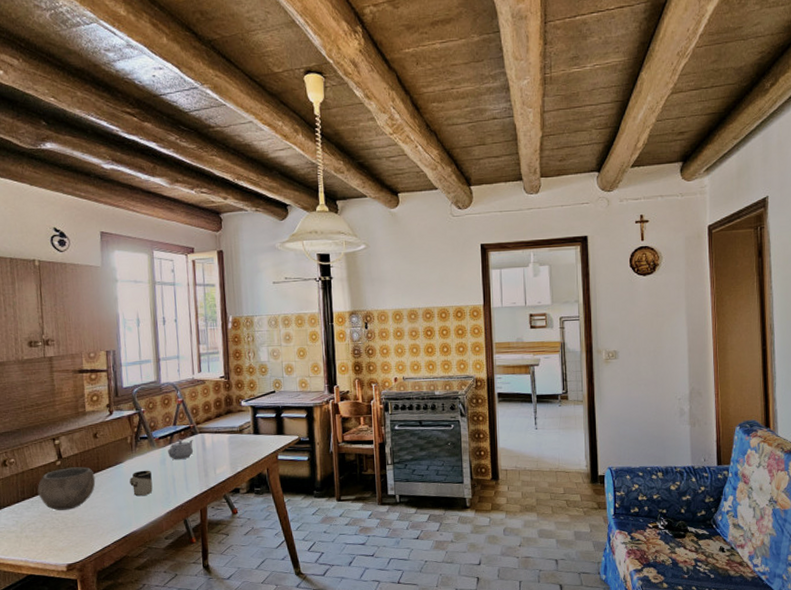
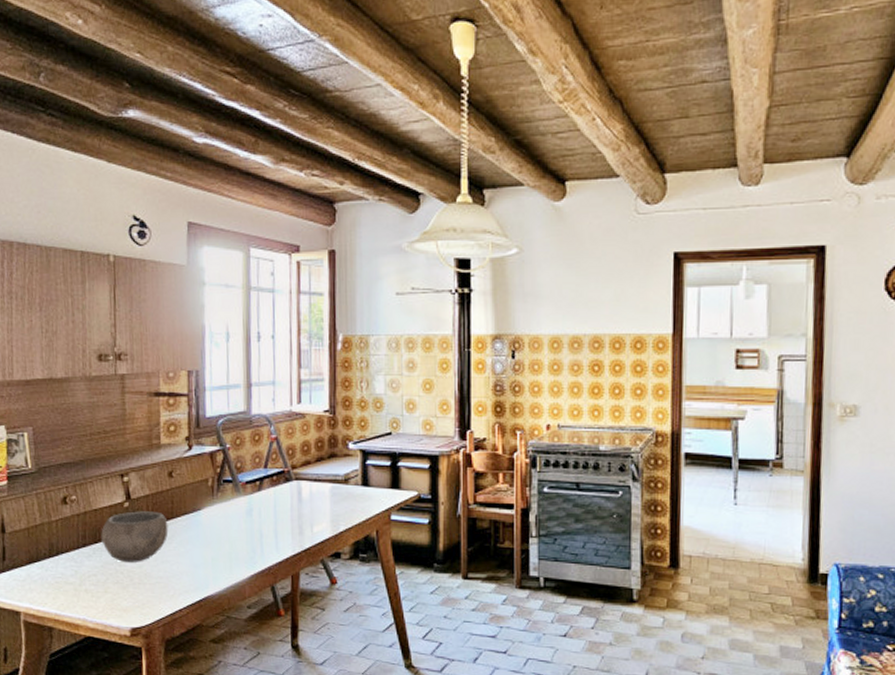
cup: present [129,470,153,497] -> none [208,521,236,553]
teapot: present [168,439,194,460] -> none [256,486,287,512]

